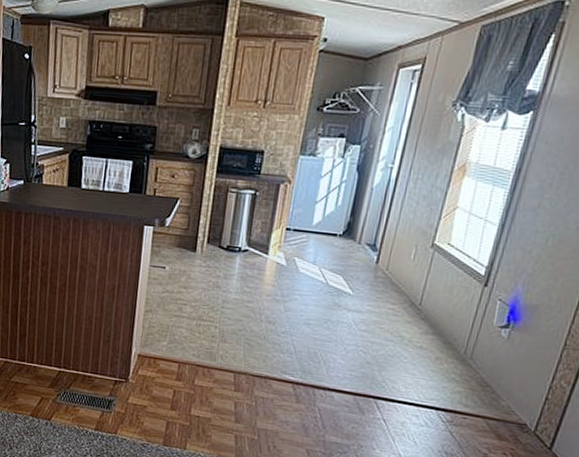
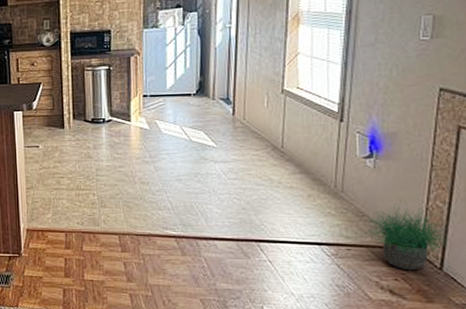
potted plant: none [485,374,566,448] -> present [364,199,449,271]

